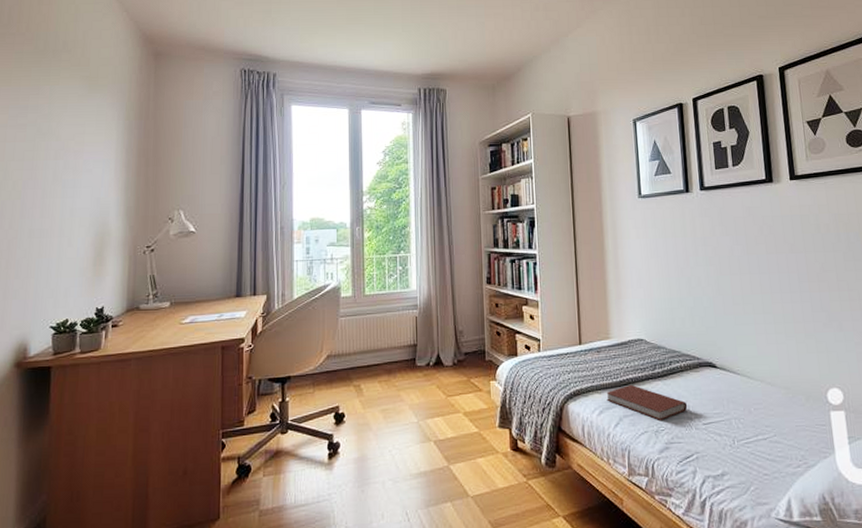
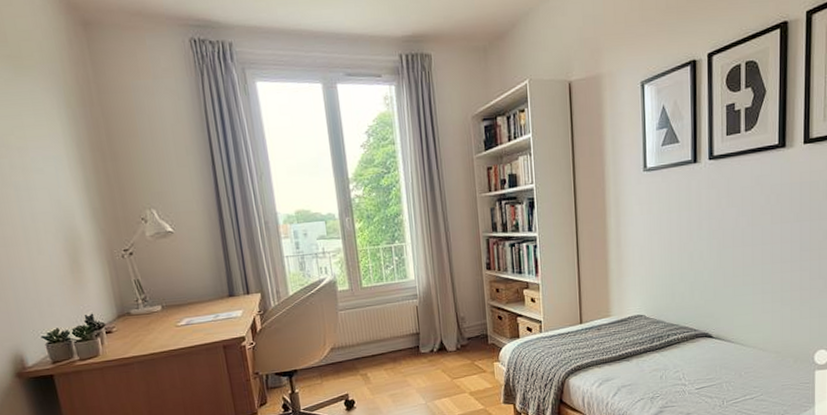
book: present [606,384,688,420] -> none [605,357,683,388]

